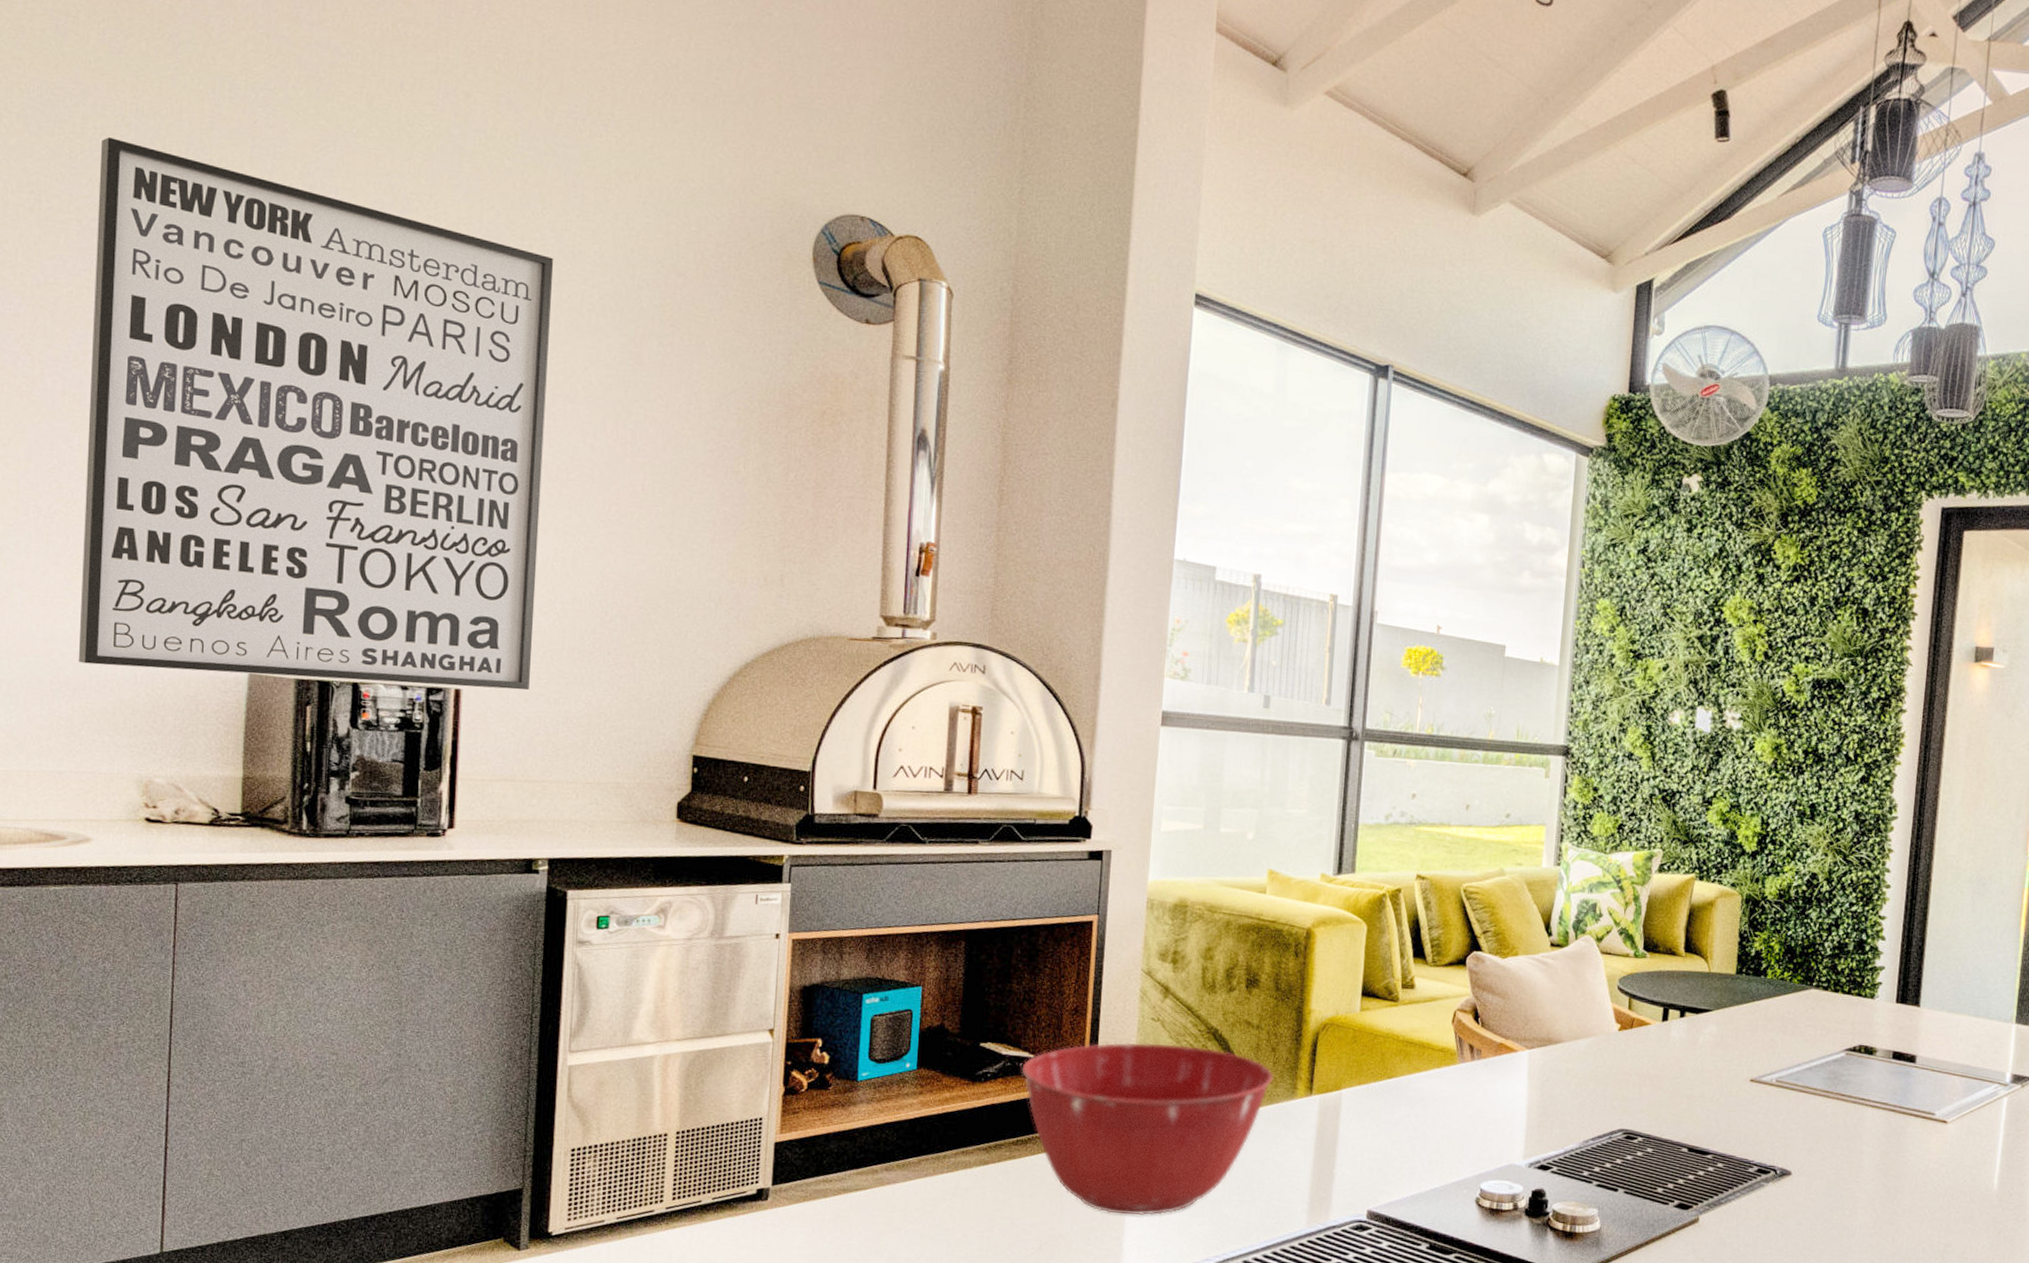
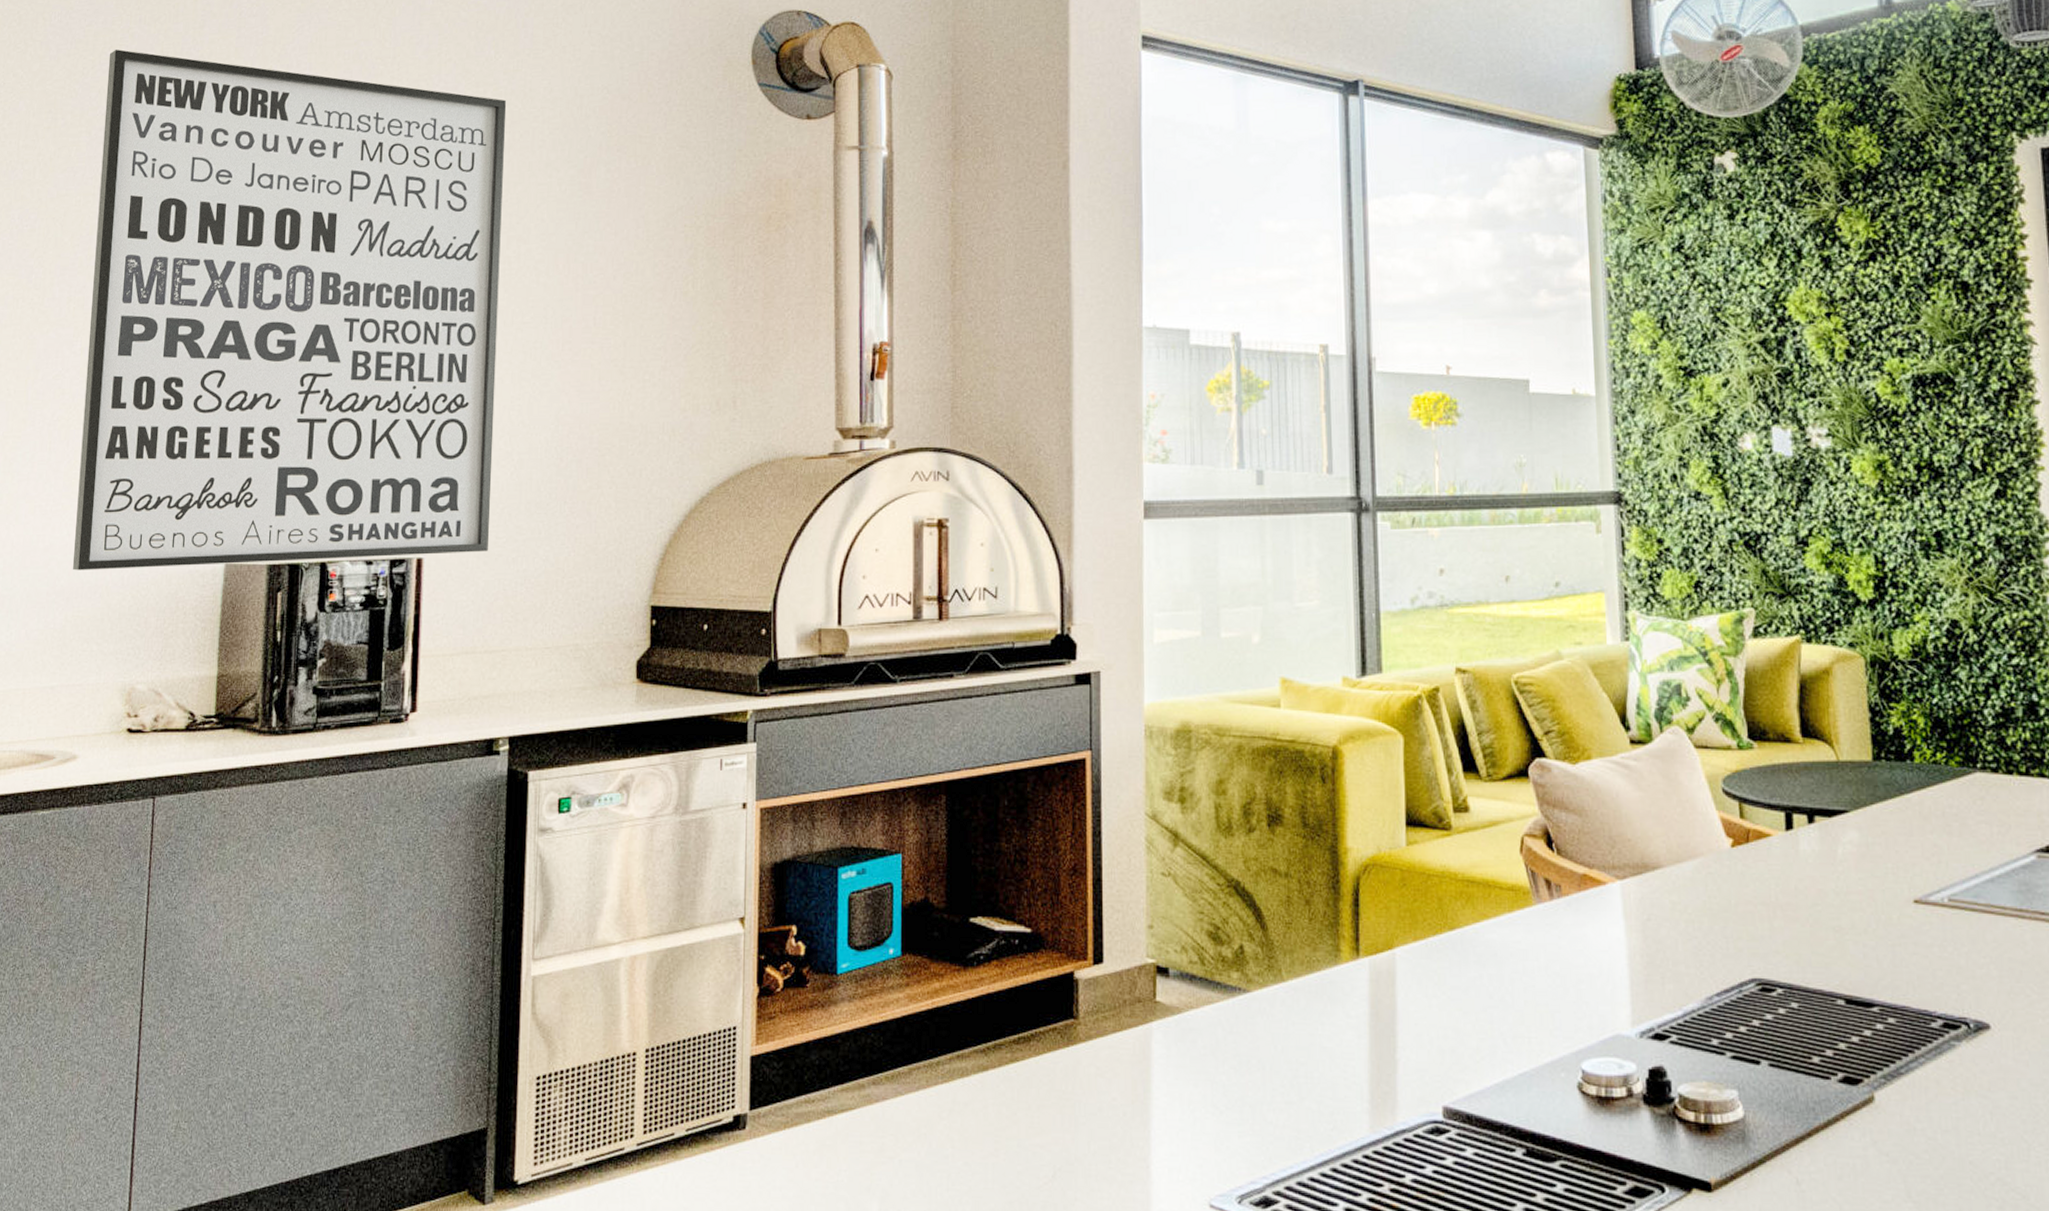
mixing bowl: present [1021,1042,1274,1216] -> none [1018,904,1311,1128]

